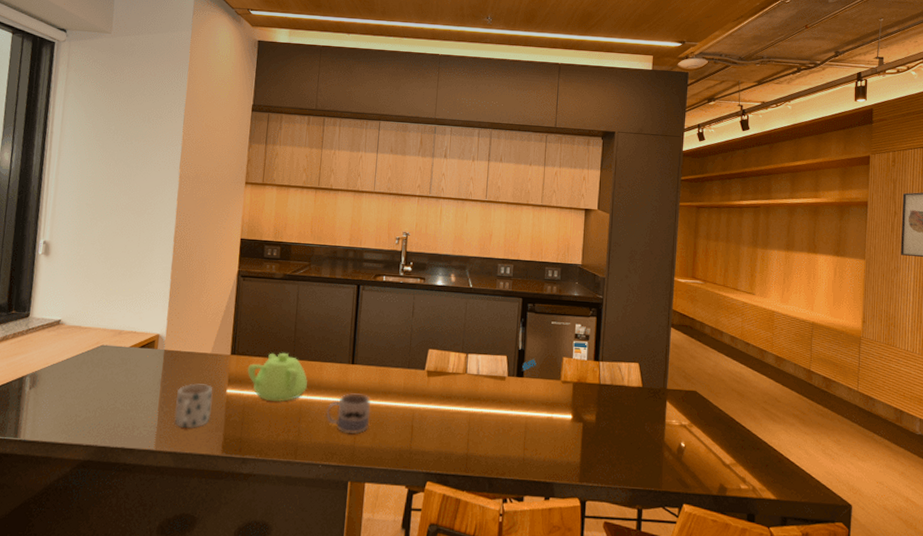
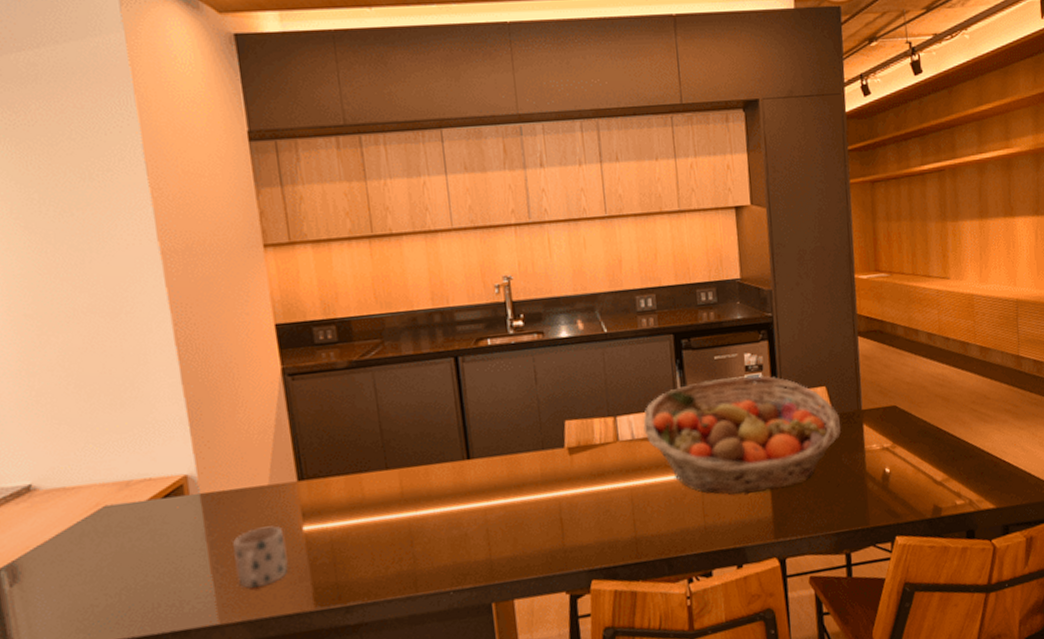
teapot: present [247,352,308,403] -> none [325,463,414,529]
mug: present [326,393,371,434] -> none [444,494,505,547]
fruit basket: none [487,339,648,441] -> present [643,375,842,495]

